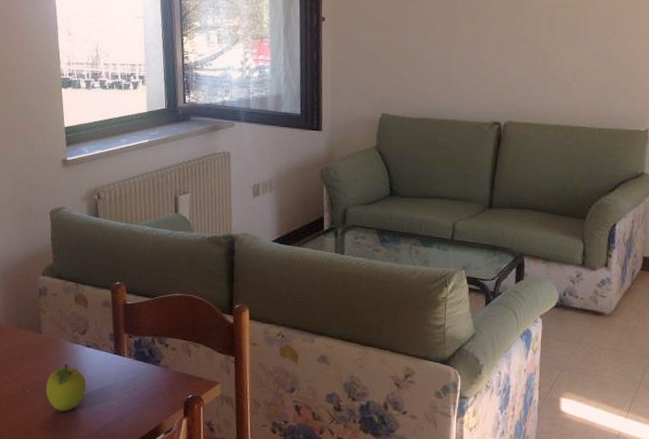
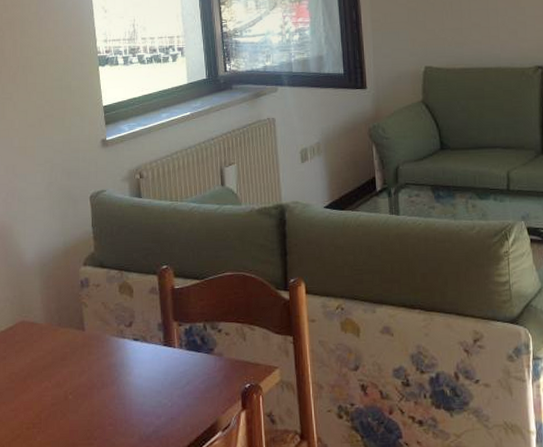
fruit: present [45,363,87,412] -> none [90,361,135,417]

